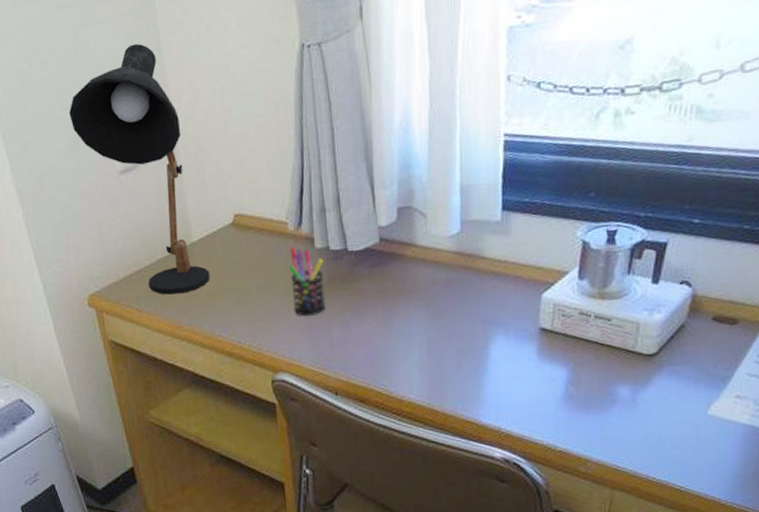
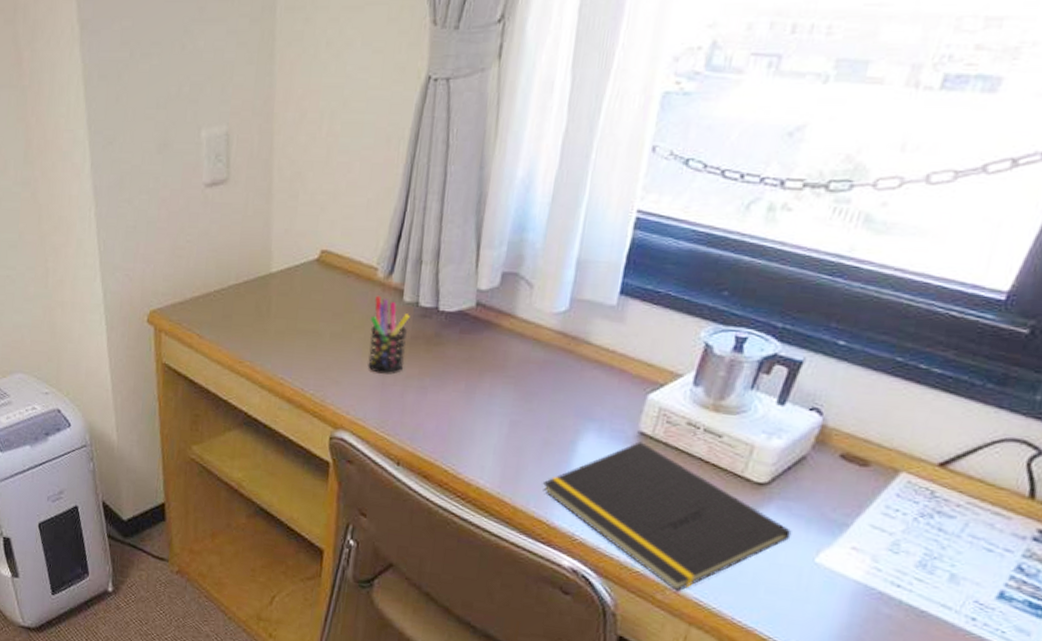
desk lamp: present [69,43,210,295] -> none [163,49,284,326]
notepad: none [465,336,684,462] -> present [542,441,792,592]

